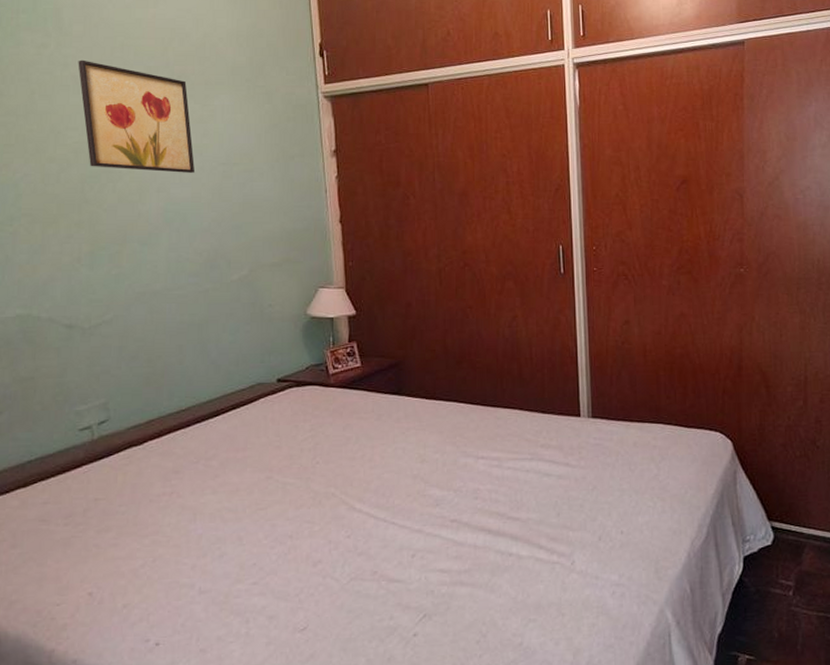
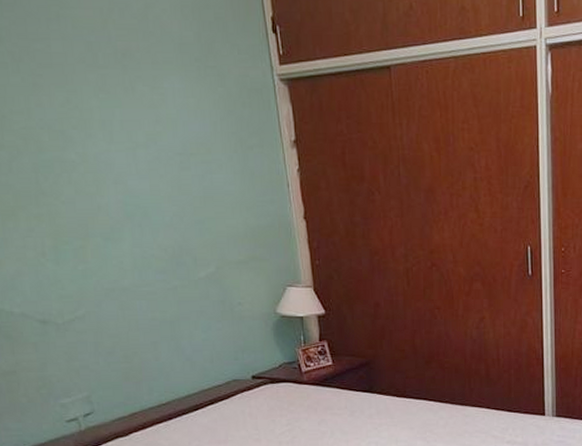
wall art: present [78,59,195,173] -> none [12,33,150,163]

